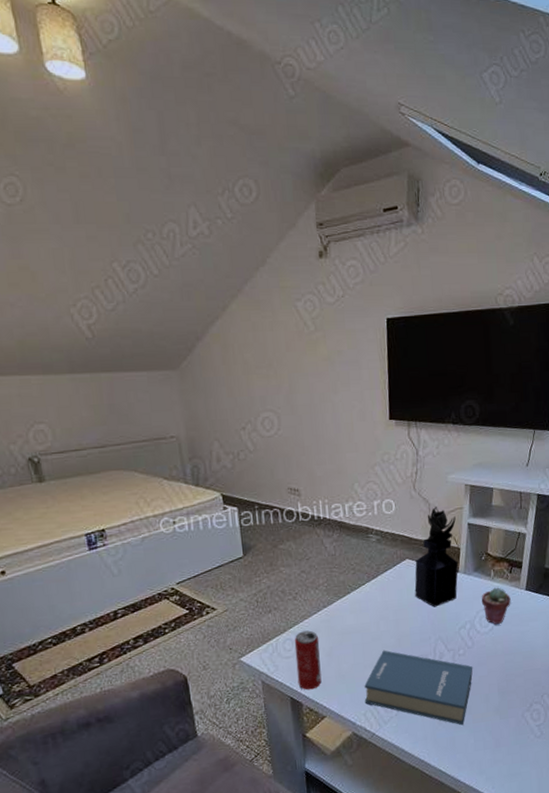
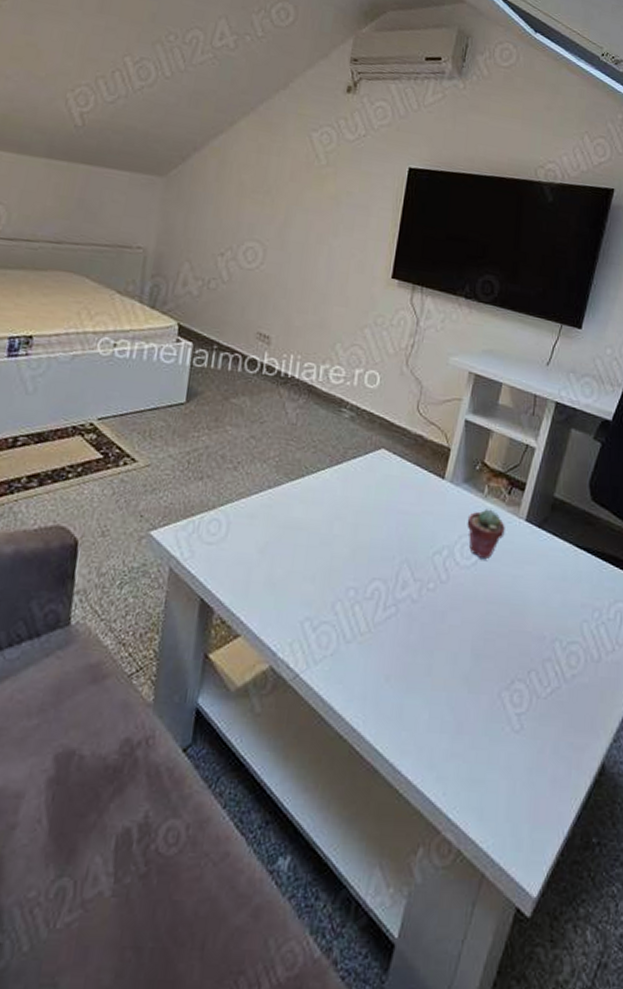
beverage can: present [294,630,322,690] -> none [214,512,254,594]
hardback book: present [364,650,473,726] -> none [294,560,443,690]
vase: present [414,507,459,607] -> none [384,391,451,518]

